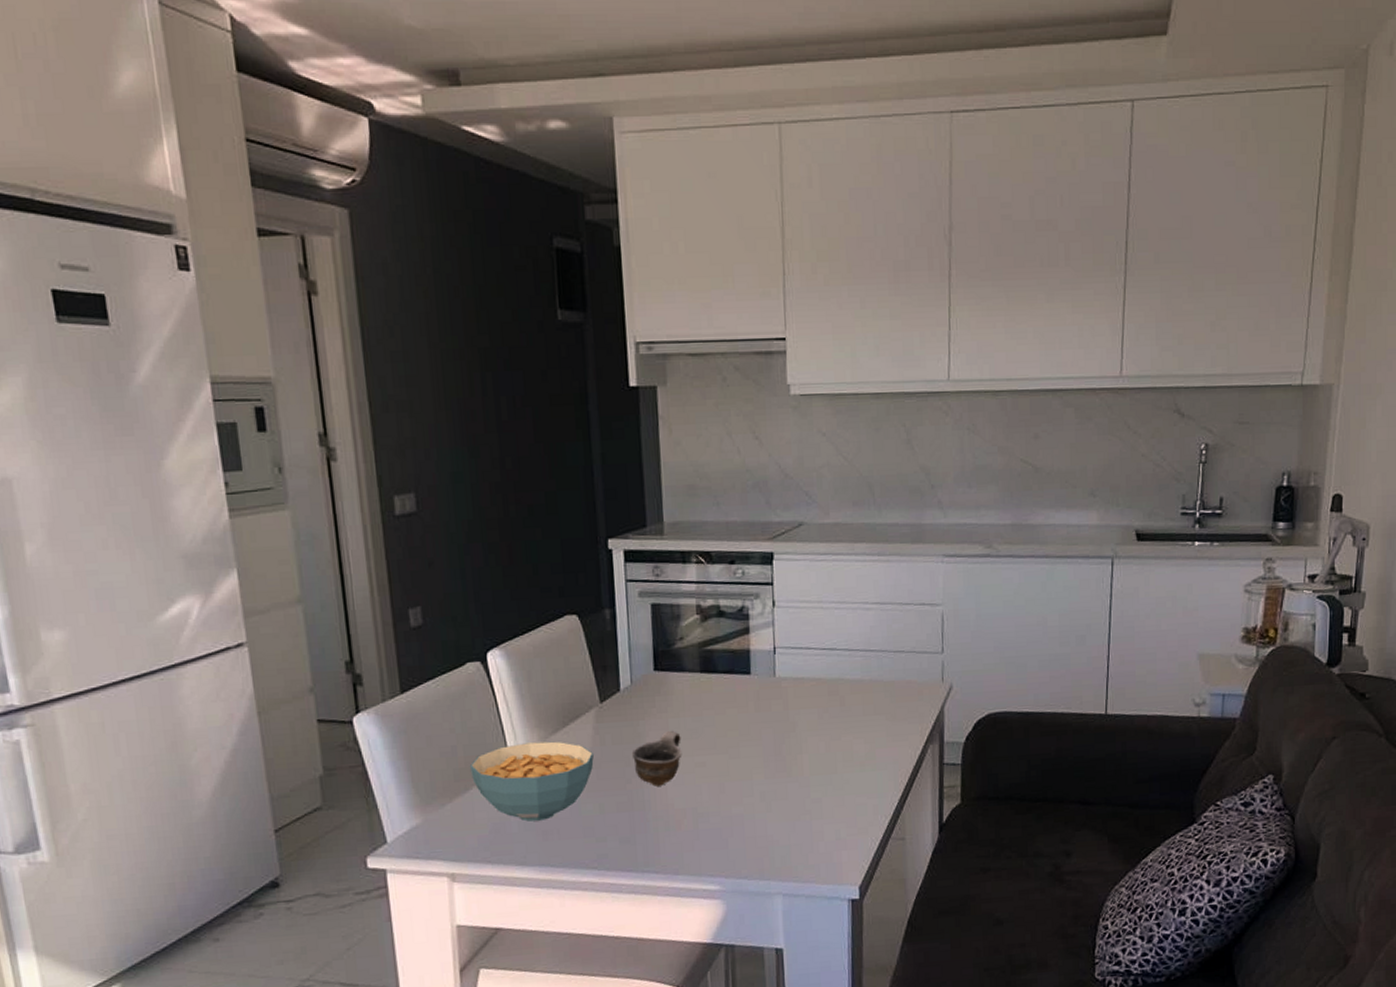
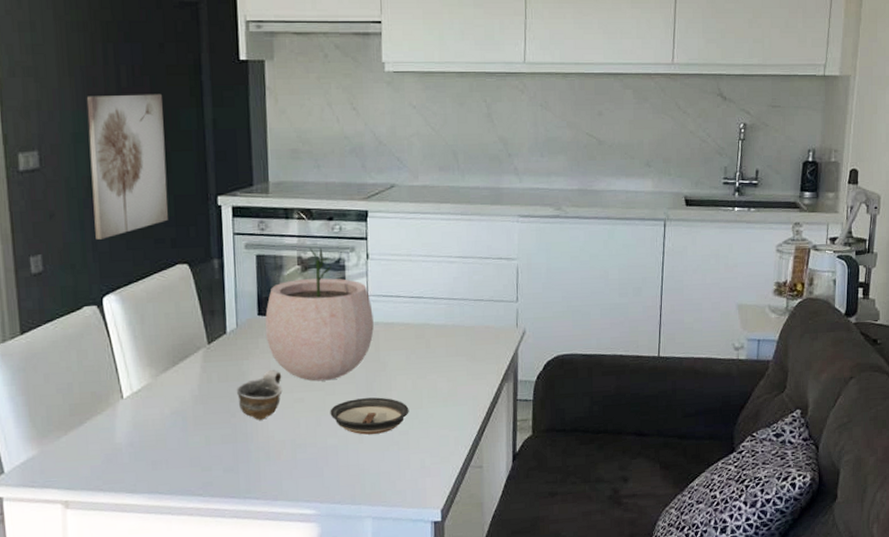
wall art: none [464,426,555,589] -> present [86,93,168,240]
cereal bowl: present [469,741,594,822] -> none [84,379,201,453]
plant pot: none [662,594,782,744] -> present [265,247,374,382]
saucer: none [734,761,822,803] -> present [330,397,409,435]

